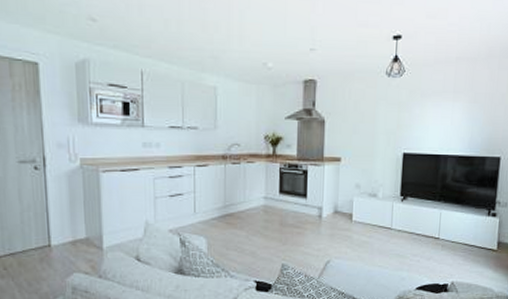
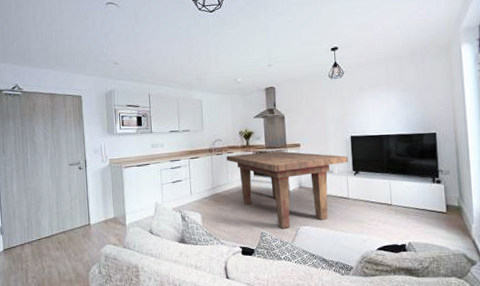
dining table: none [245,165,396,262] -> present [226,151,348,230]

